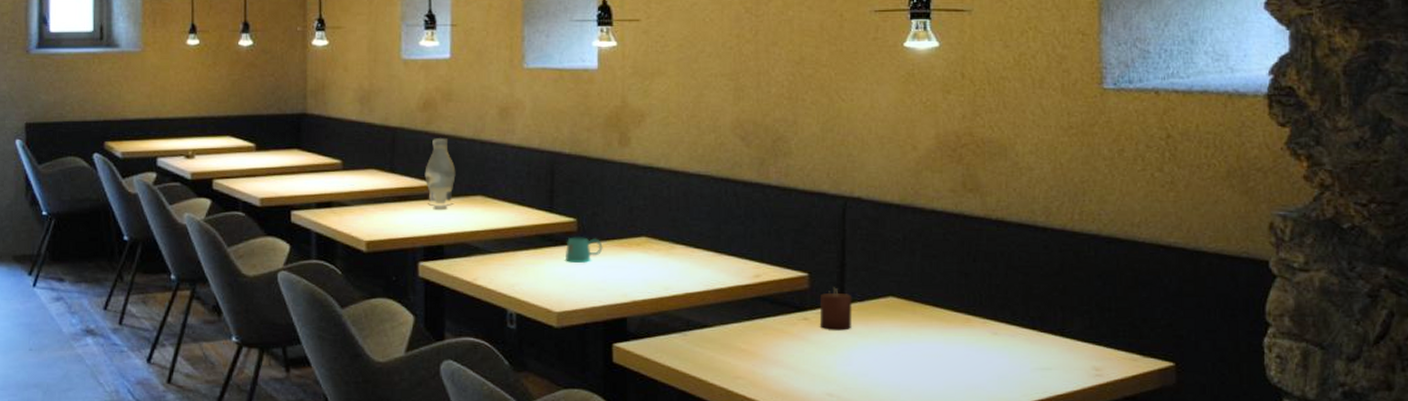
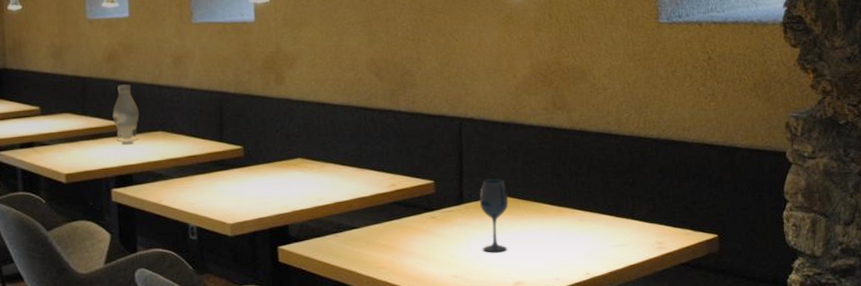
mug: present [566,237,603,263] -> none [235,161,266,183]
candle: present [819,287,852,330] -> none [444,190,470,225]
wineglass: none [866,274,902,367] -> present [480,178,509,252]

